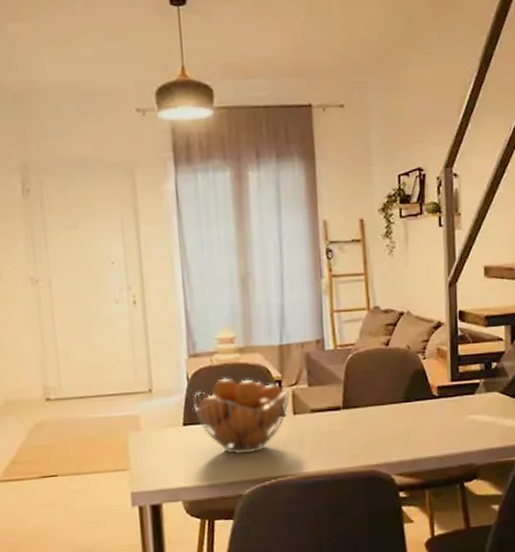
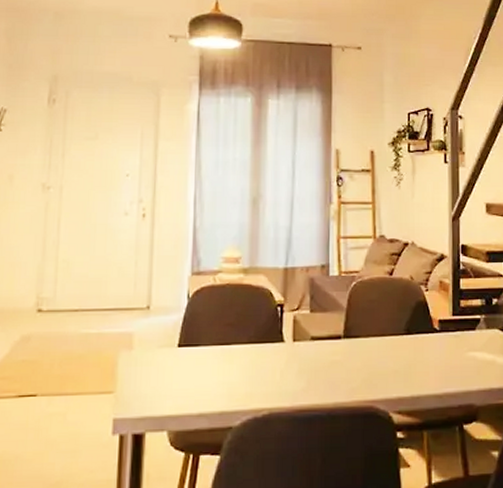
fruit basket: present [193,378,290,455] -> none [191,298,291,382]

